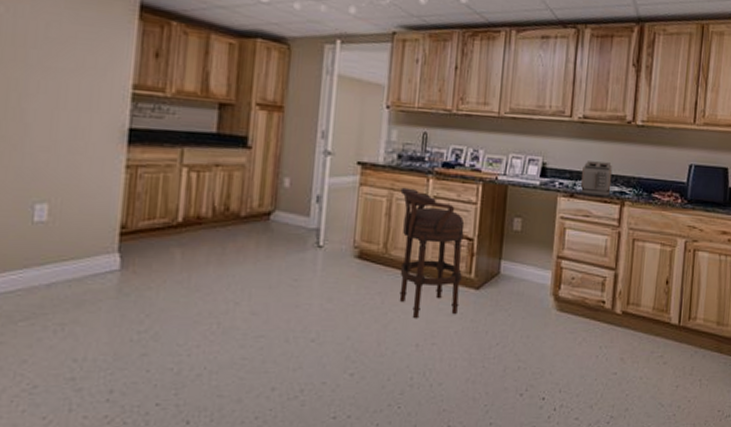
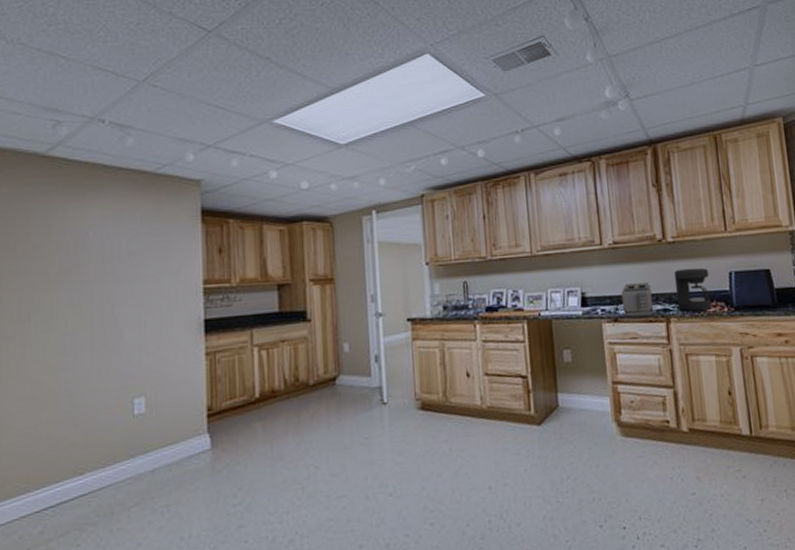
bar stool: present [399,187,465,318] -> none [450,336,524,461]
coffee maker: none [635,154,670,200] -> present [674,268,712,312]

